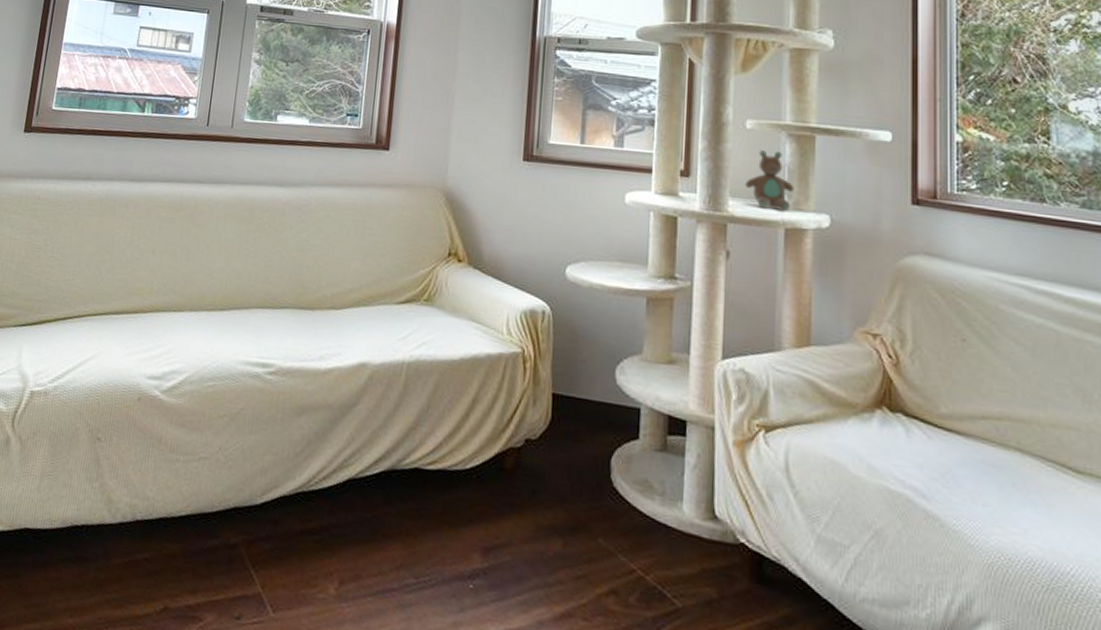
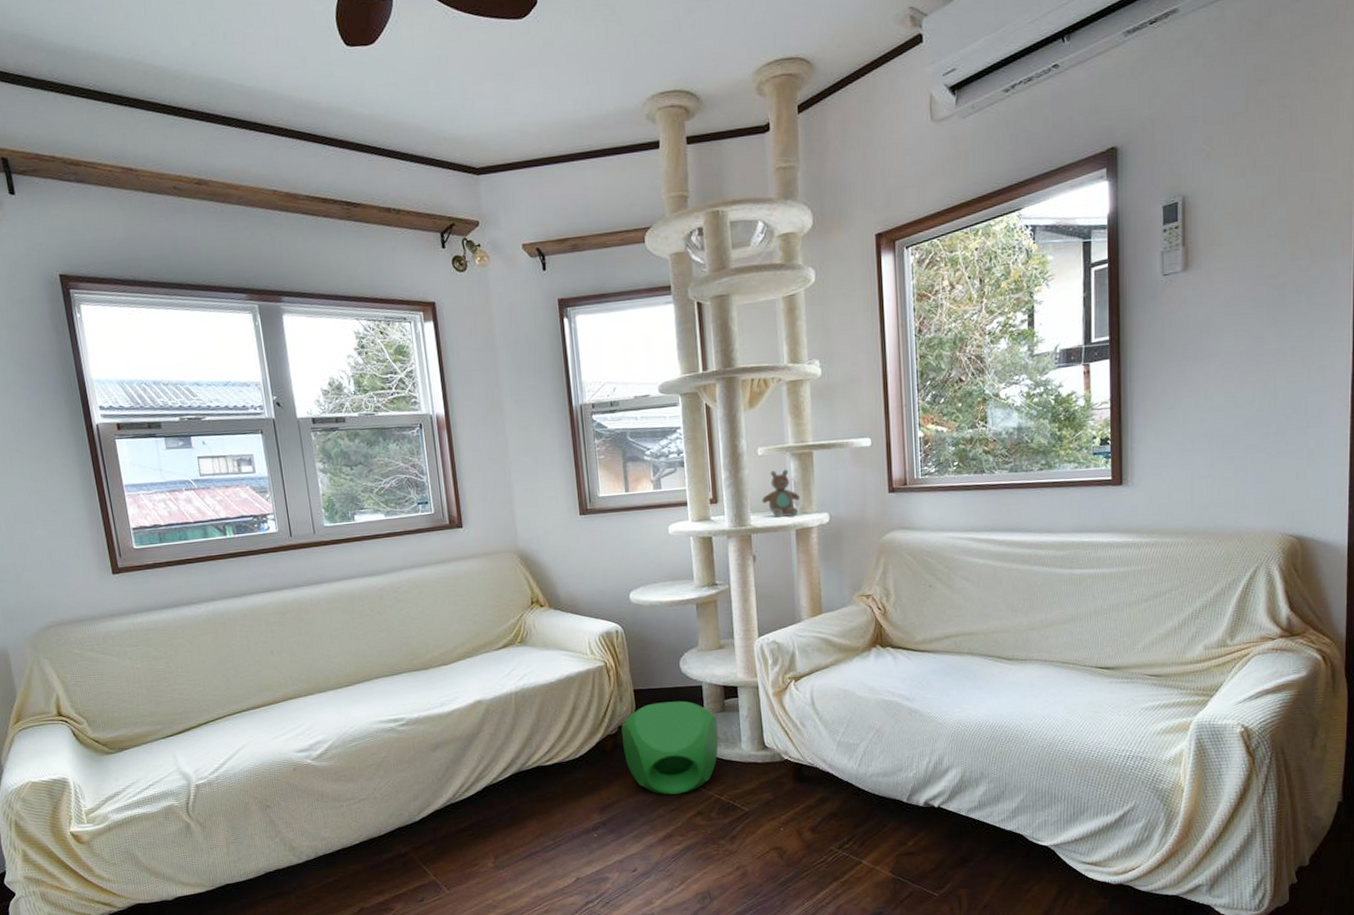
cat bed: none [526,417,654,558] -> present [621,700,719,795]

